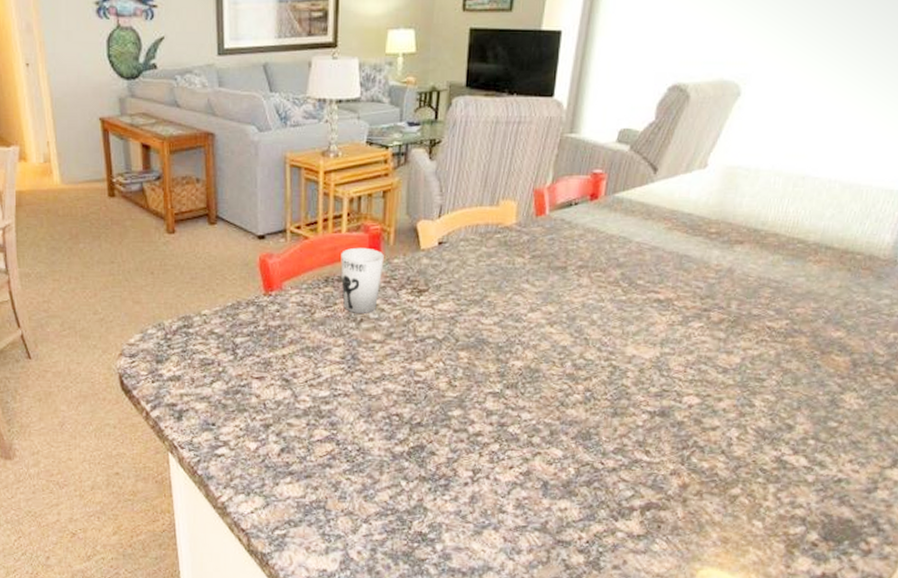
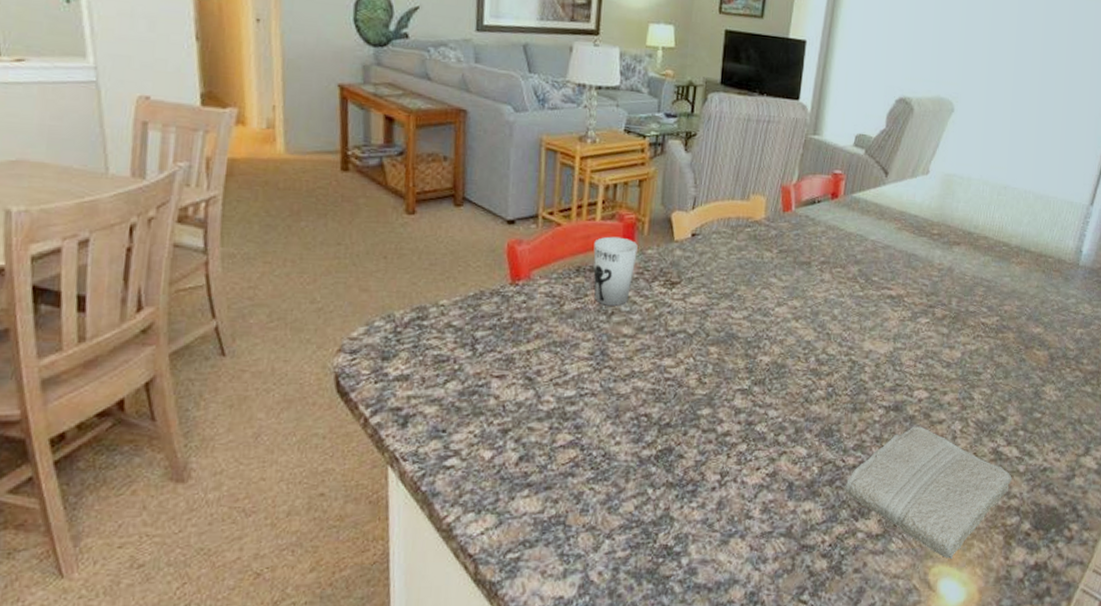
washcloth: none [603,432,798,563] -> present [845,426,1012,559]

